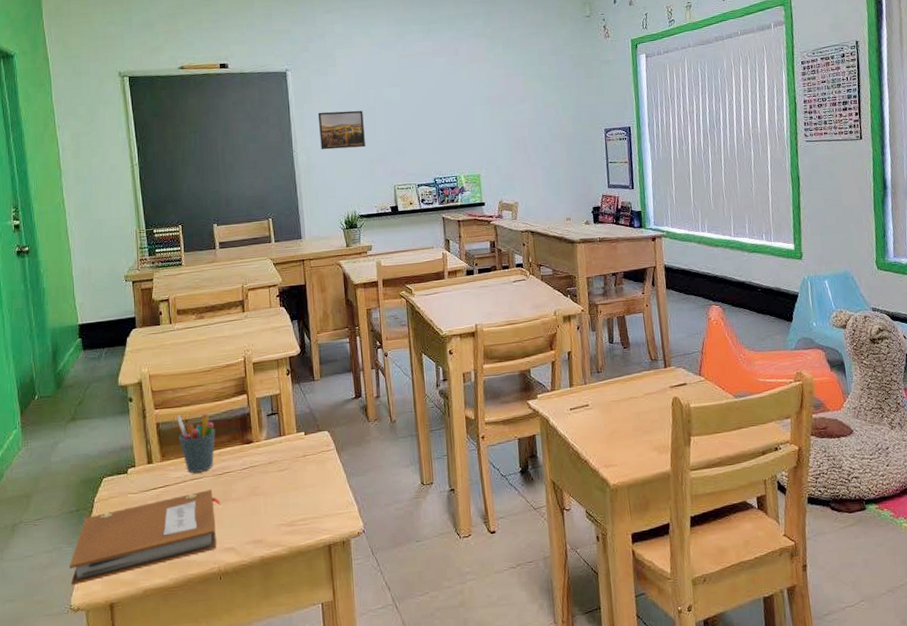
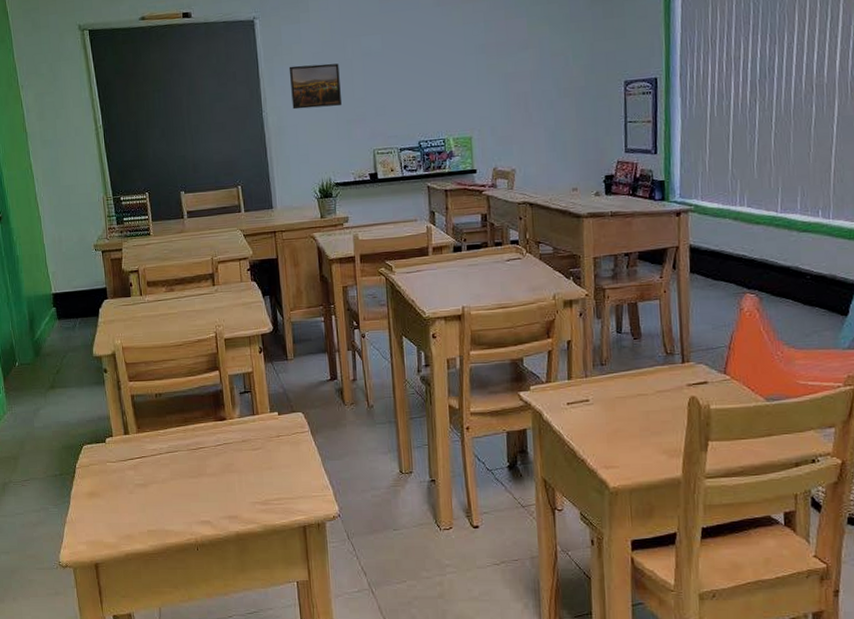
notebook: present [69,489,221,586] -> none [56,463,196,544]
pen holder: present [176,414,215,473] -> none [150,388,189,446]

